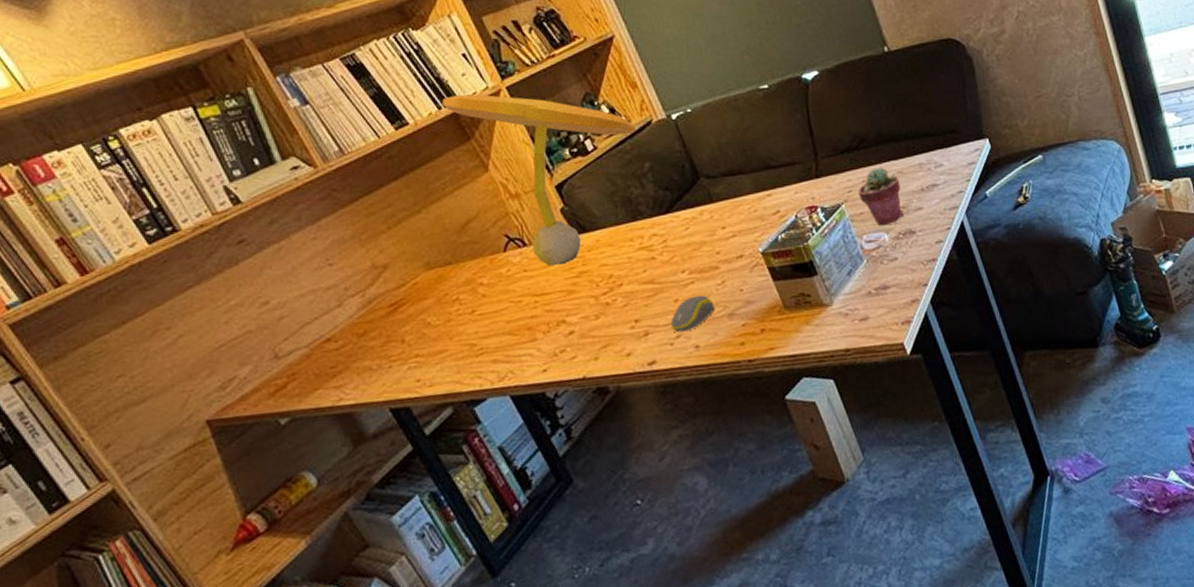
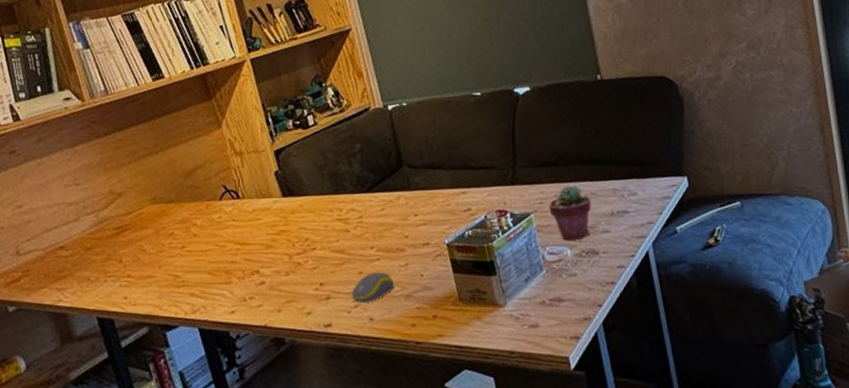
desk lamp: present [442,94,636,267] -> none [195,59,354,221]

